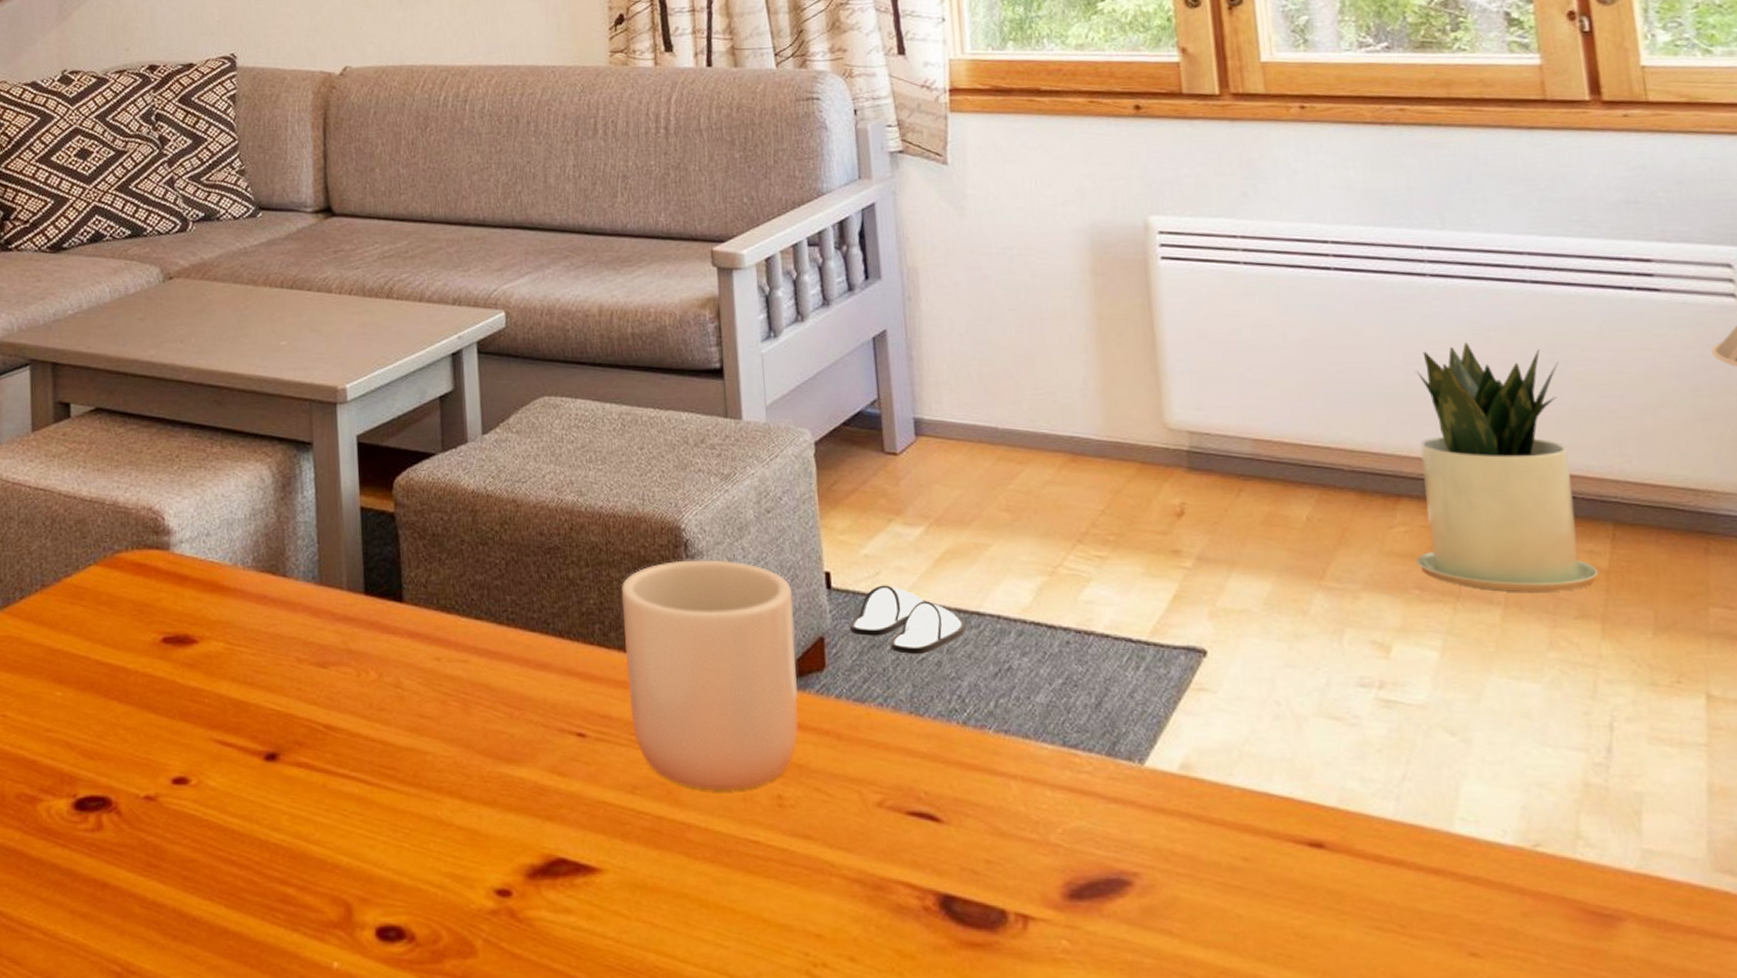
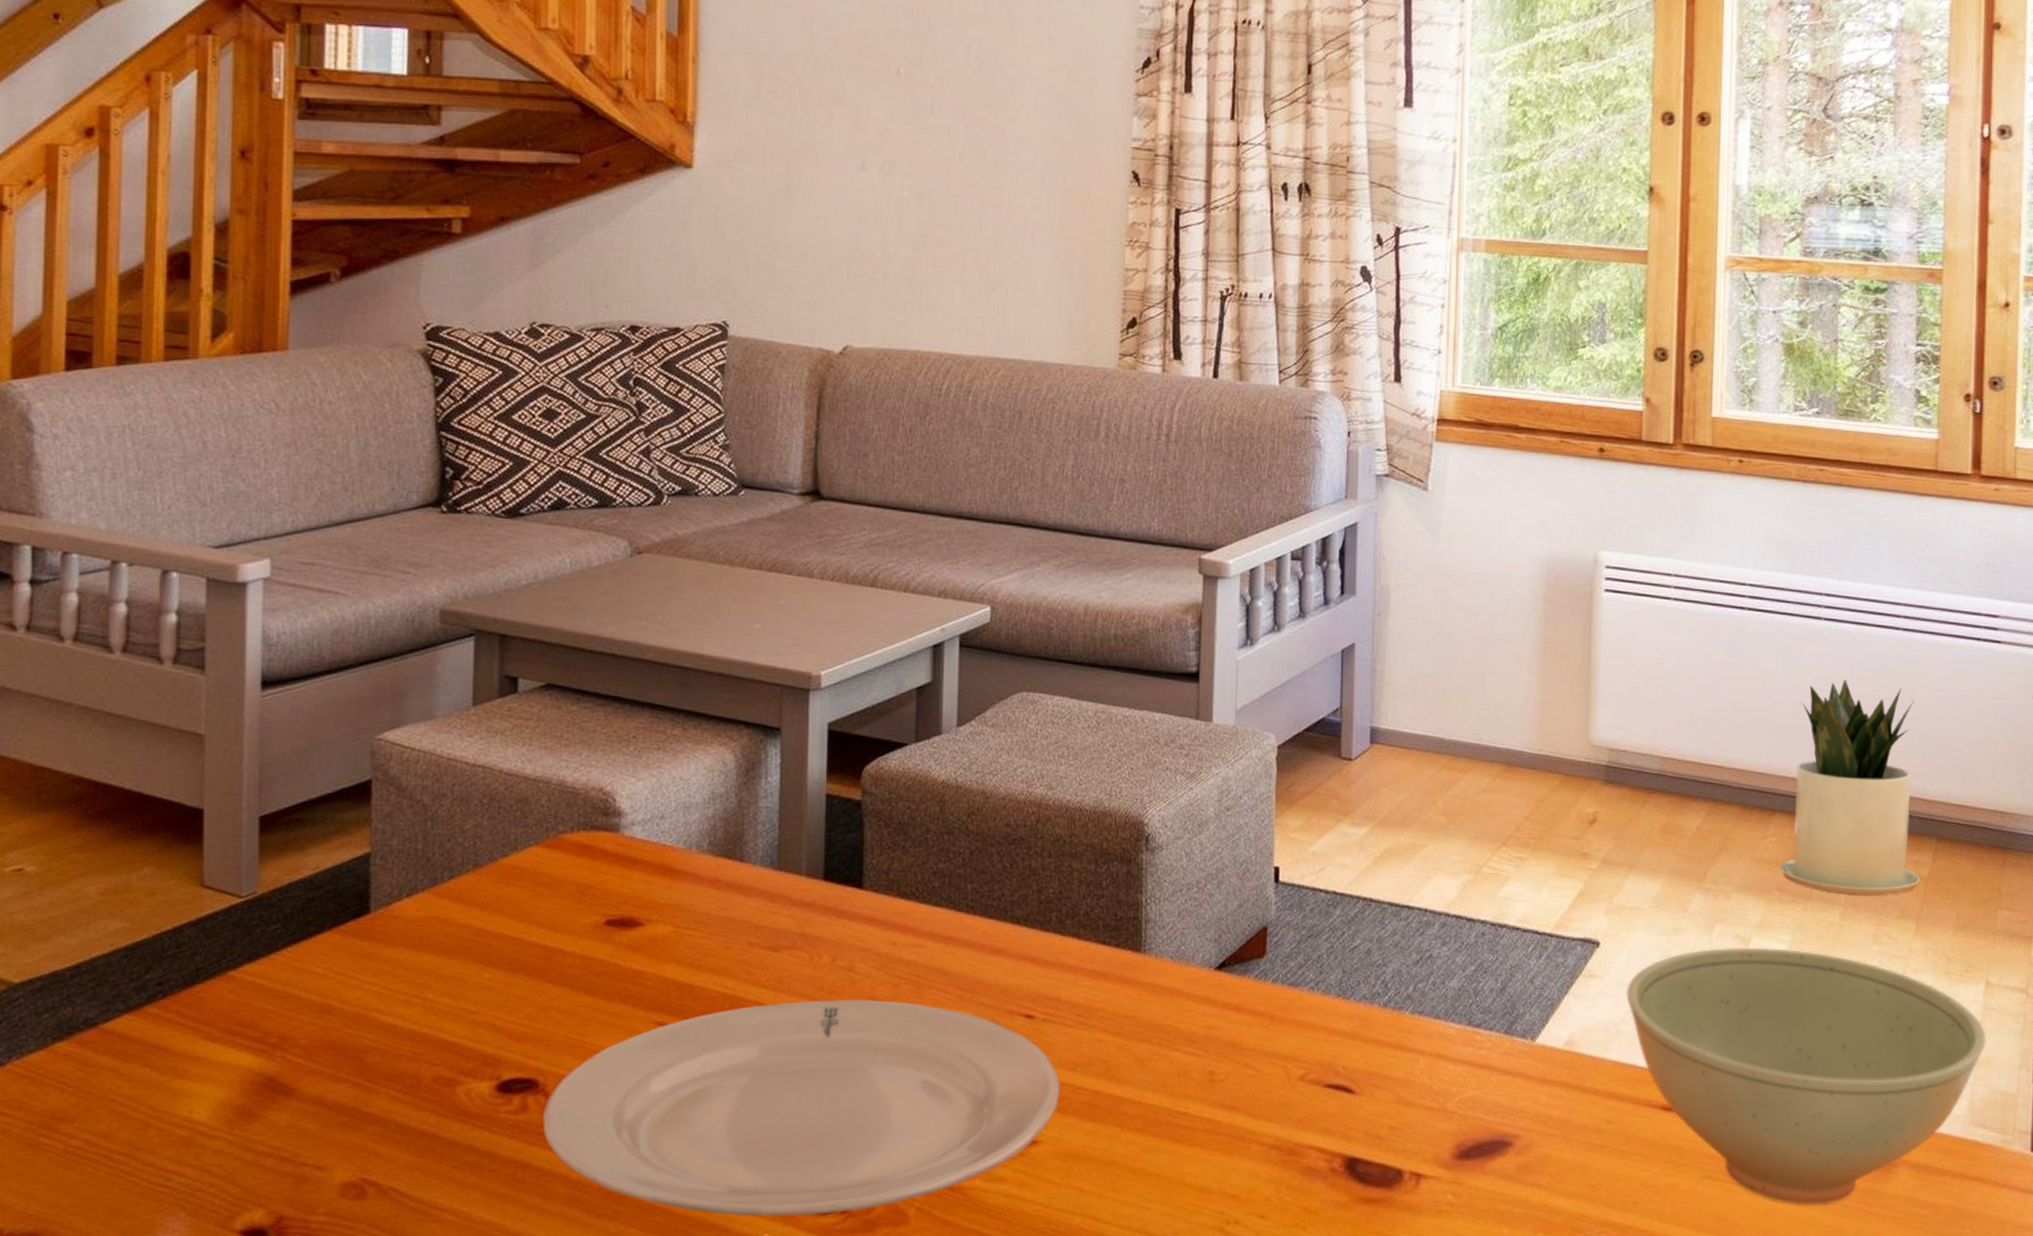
plate: none [117,717,621,944] -> present [543,1000,1061,1216]
mug: present [621,559,800,791] -> none [1078,853,1243,1068]
slippers: present [848,585,967,655] -> none [1291,880,1397,944]
bowl: none [1246,655,1719,965] -> present [1626,947,1986,1205]

